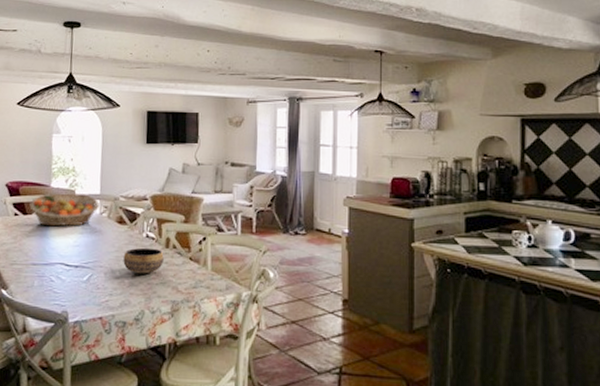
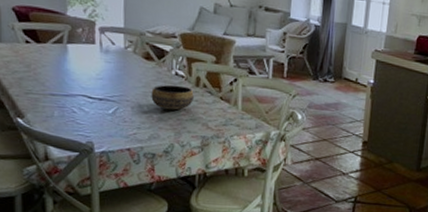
fruit basket: present [29,193,99,227] -> none [43,22,123,59]

